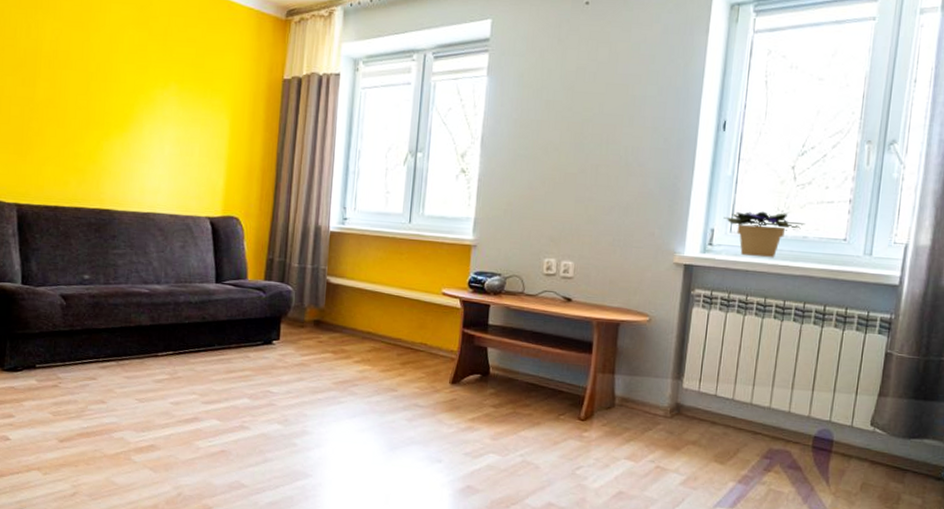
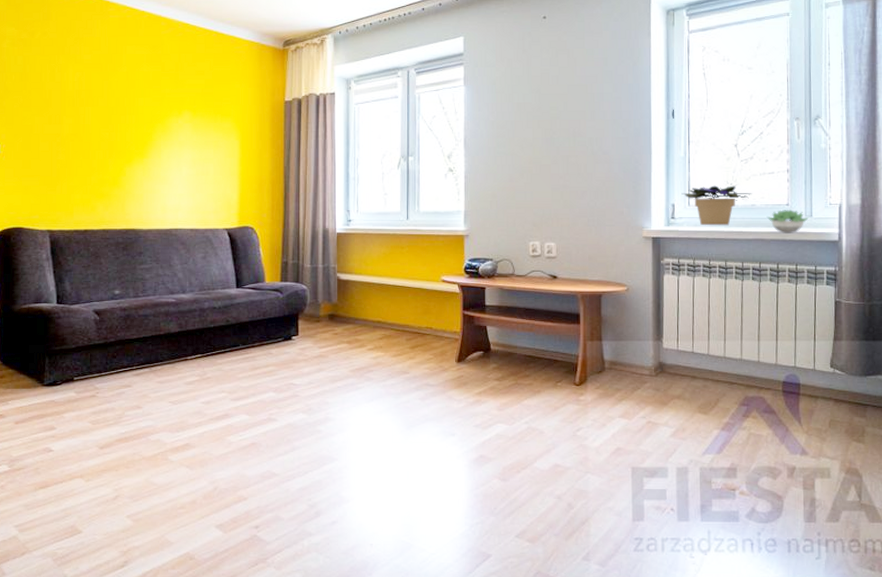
succulent plant: none [818,245,868,273] -> present [766,210,809,233]

